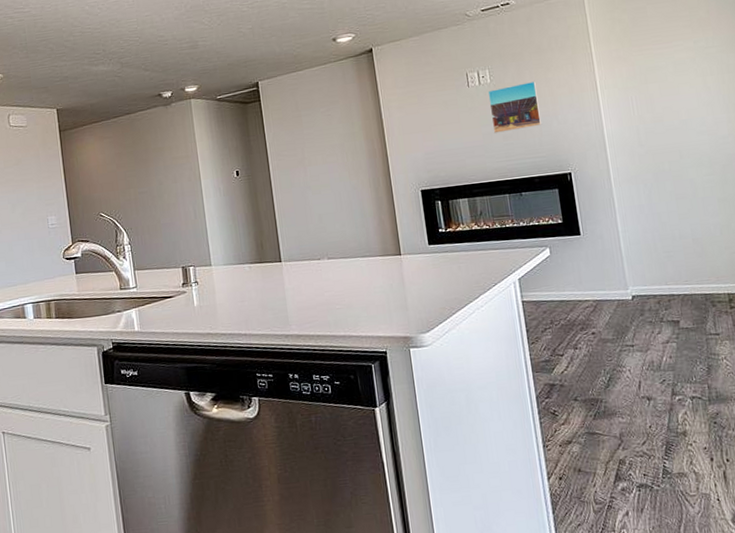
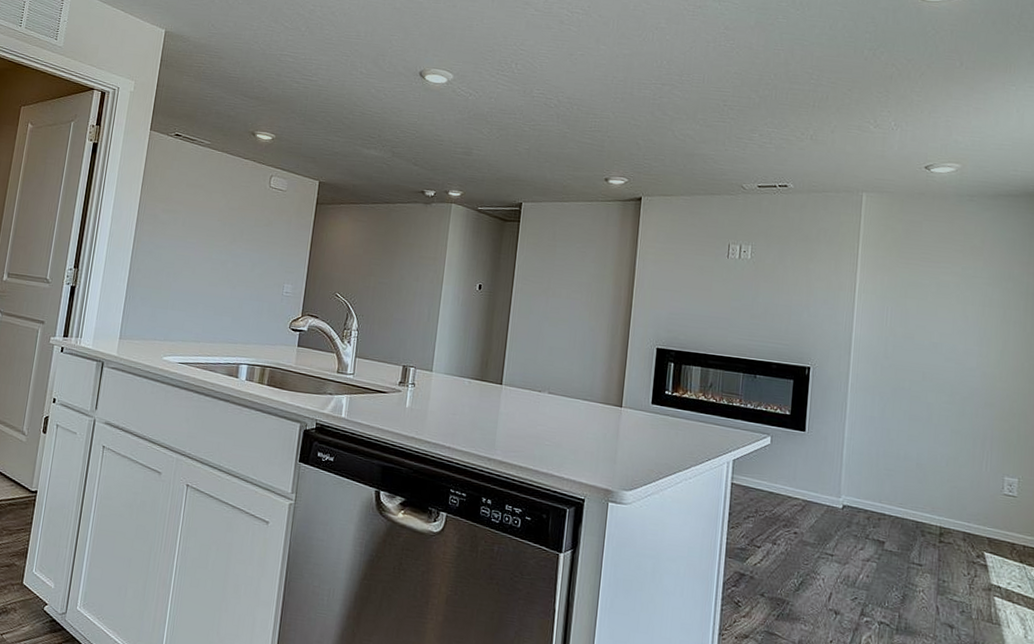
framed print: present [487,80,543,133] -> none [742,266,795,314]

